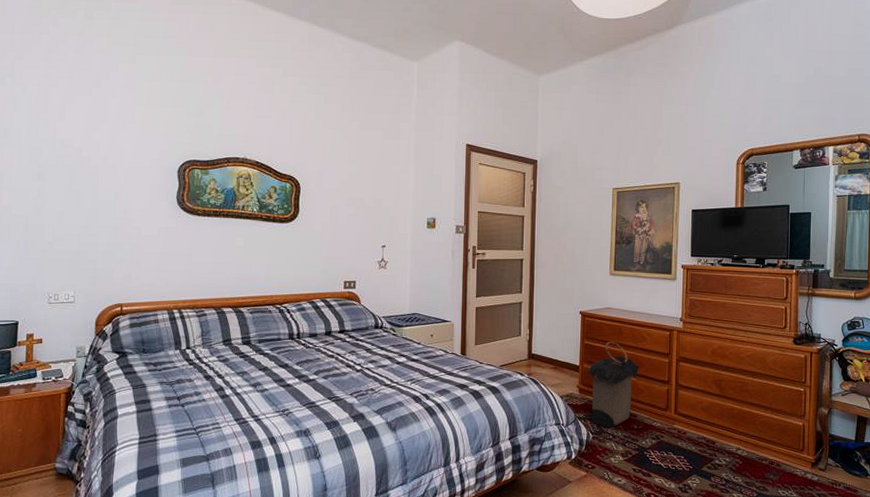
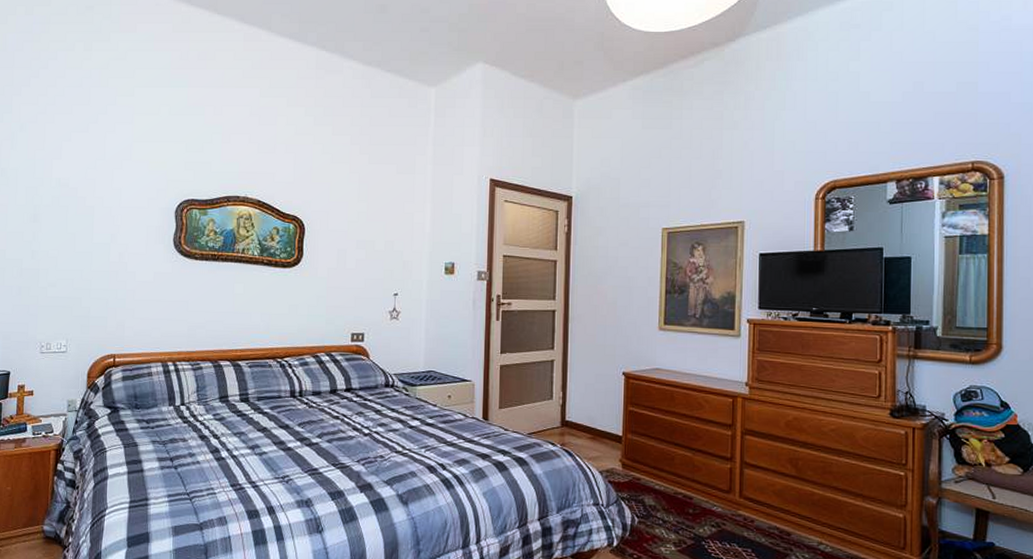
laundry hamper: present [585,342,639,428] -> none [629,408,695,511]

